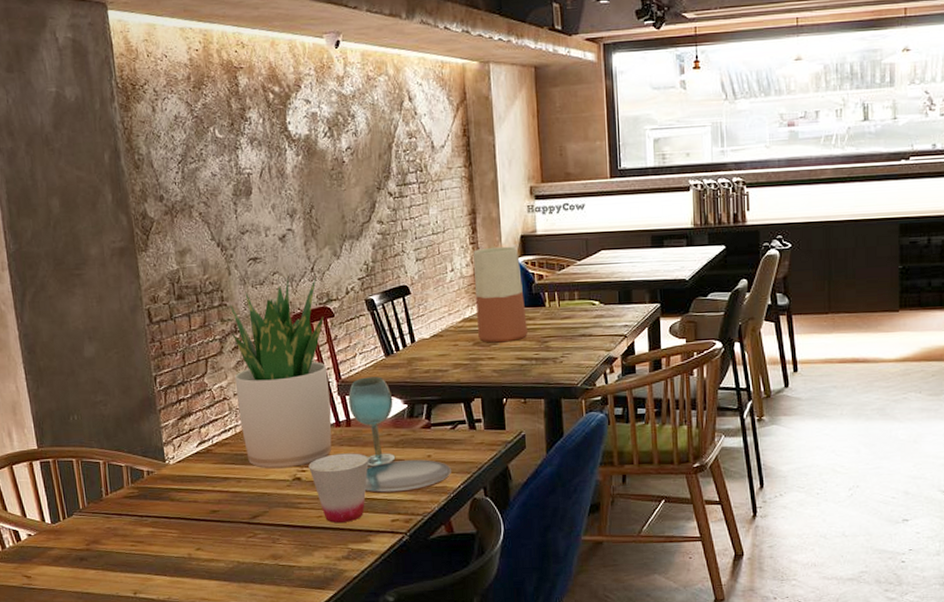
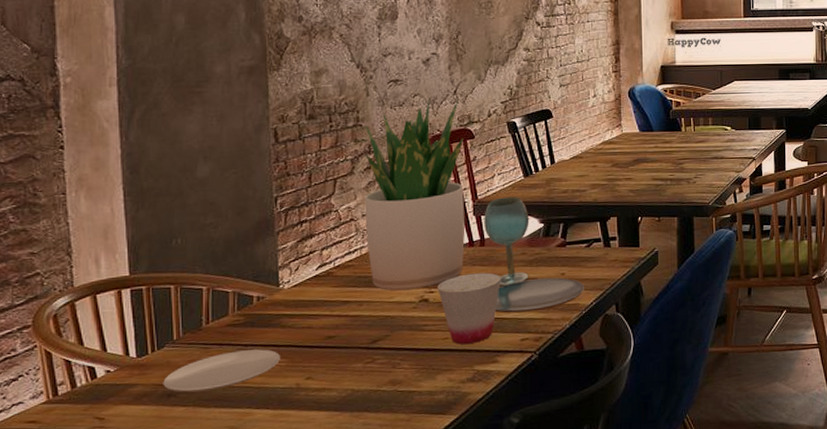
plate: none [75,520,173,558] -> present [163,349,281,393]
vase: present [473,246,528,343] -> none [616,75,664,165]

